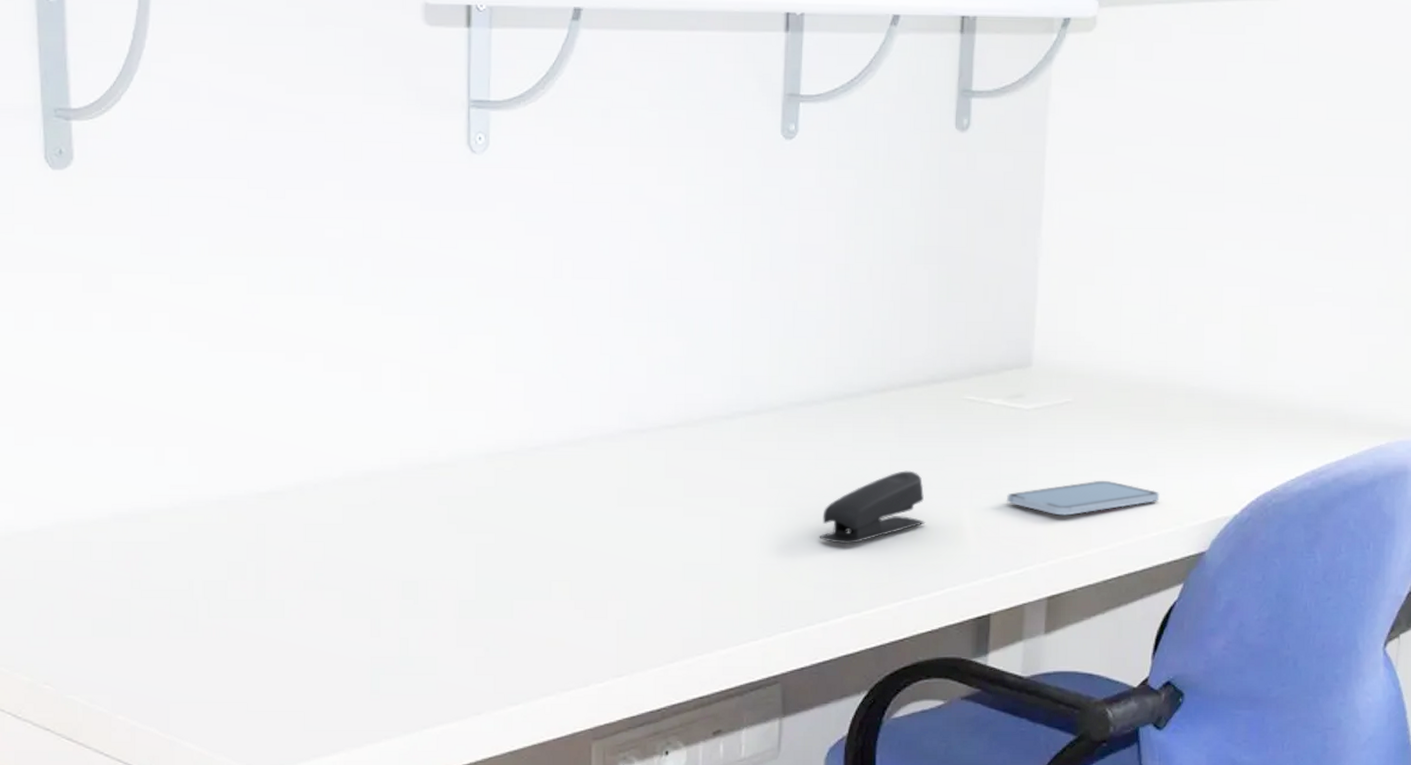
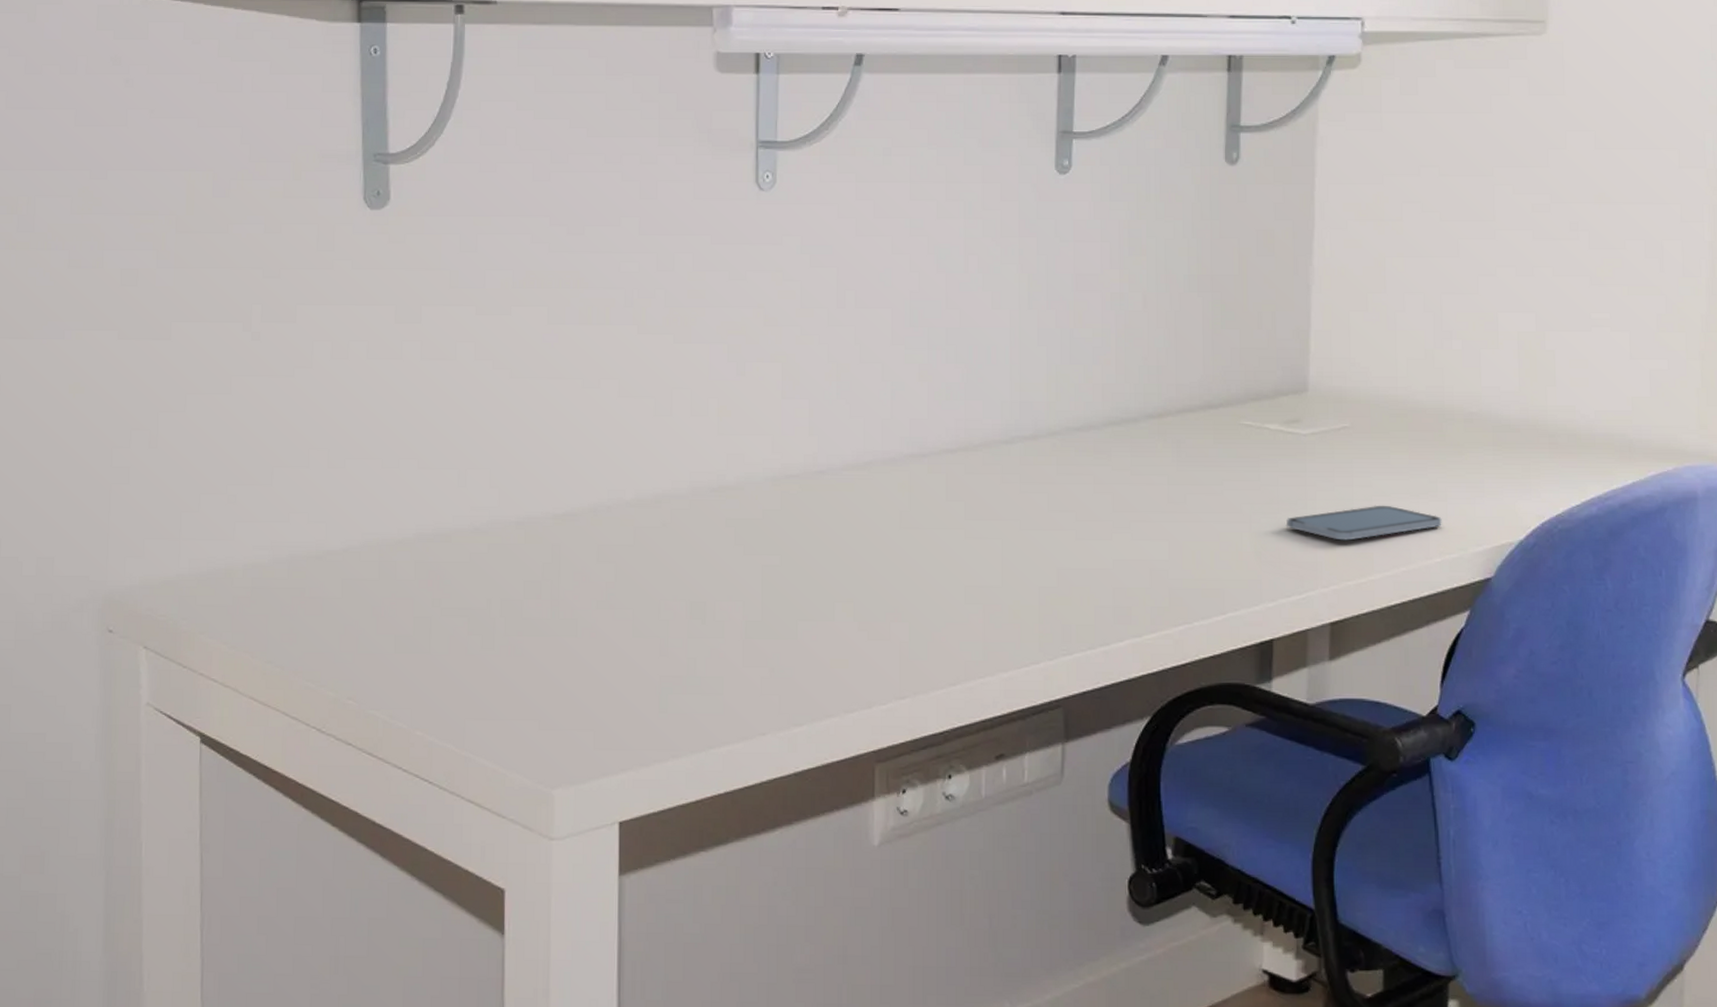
stapler: present [819,470,926,545] -> none [1099,495,1205,569]

